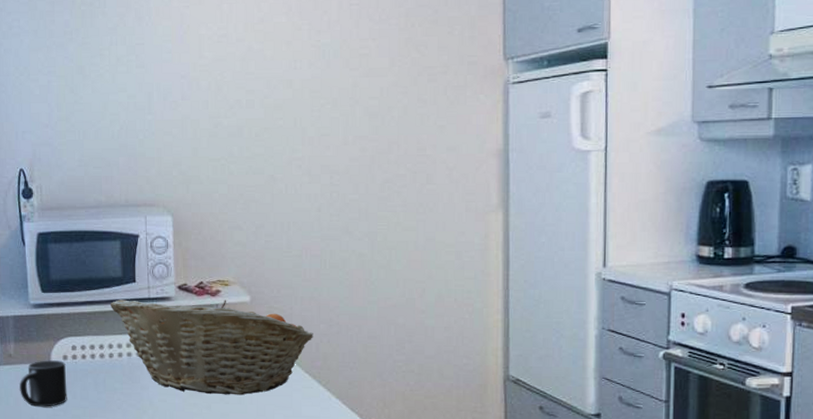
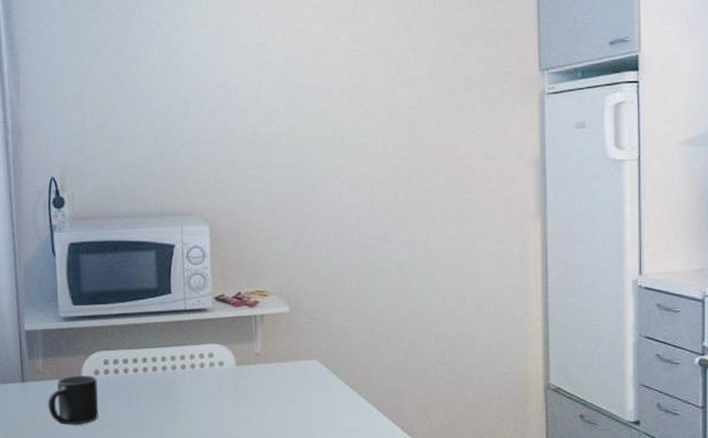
fruit basket: present [110,299,313,396] -> none [144,311,354,409]

